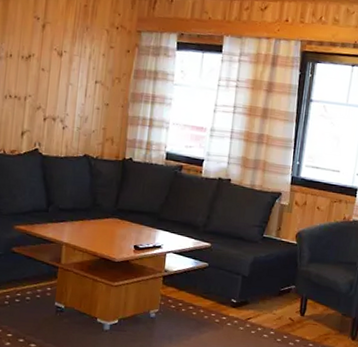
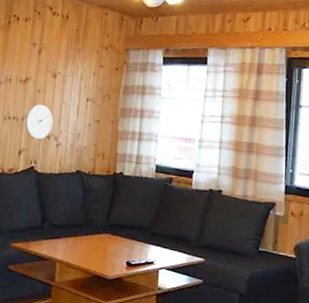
wall clock: none [28,83,59,121] -> present [25,104,53,140]

